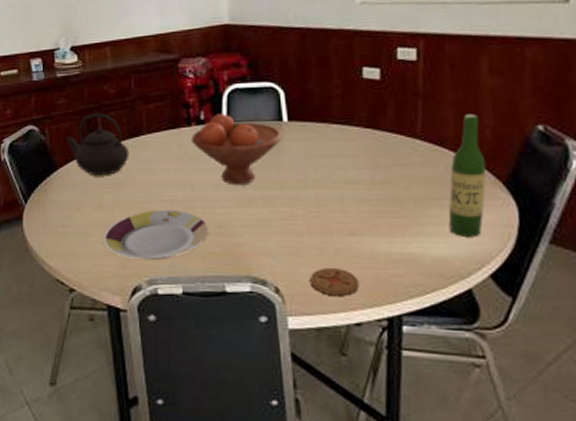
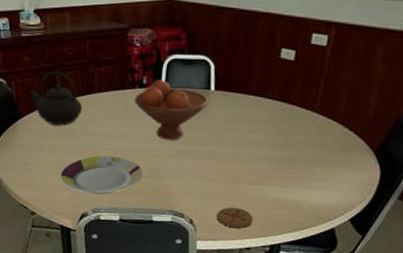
wine bottle: present [448,114,487,237] -> none [326,95,366,191]

